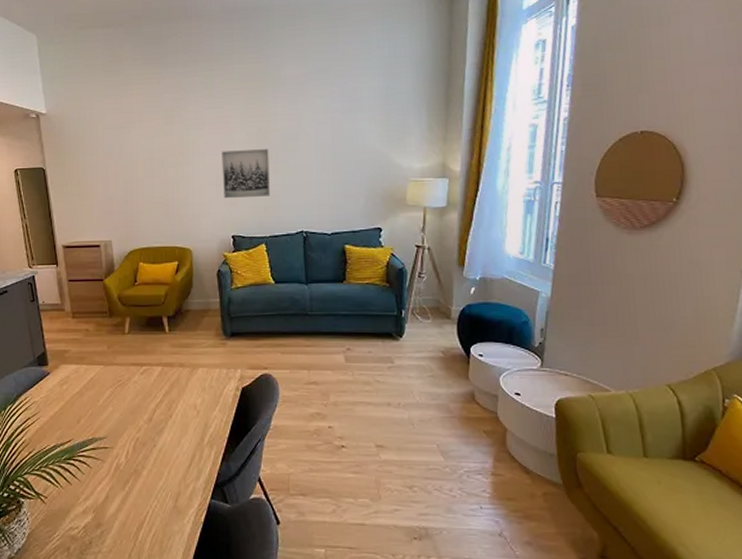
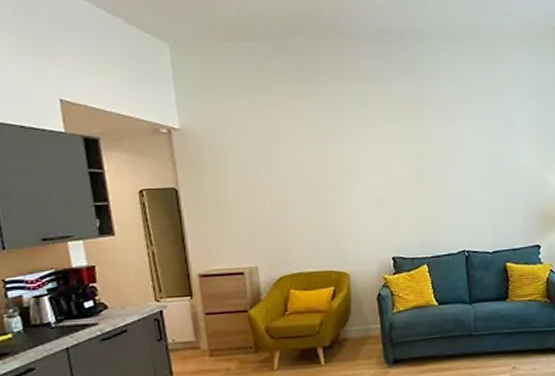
wall art: present [221,148,270,199] -> none [379,168,431,220]

